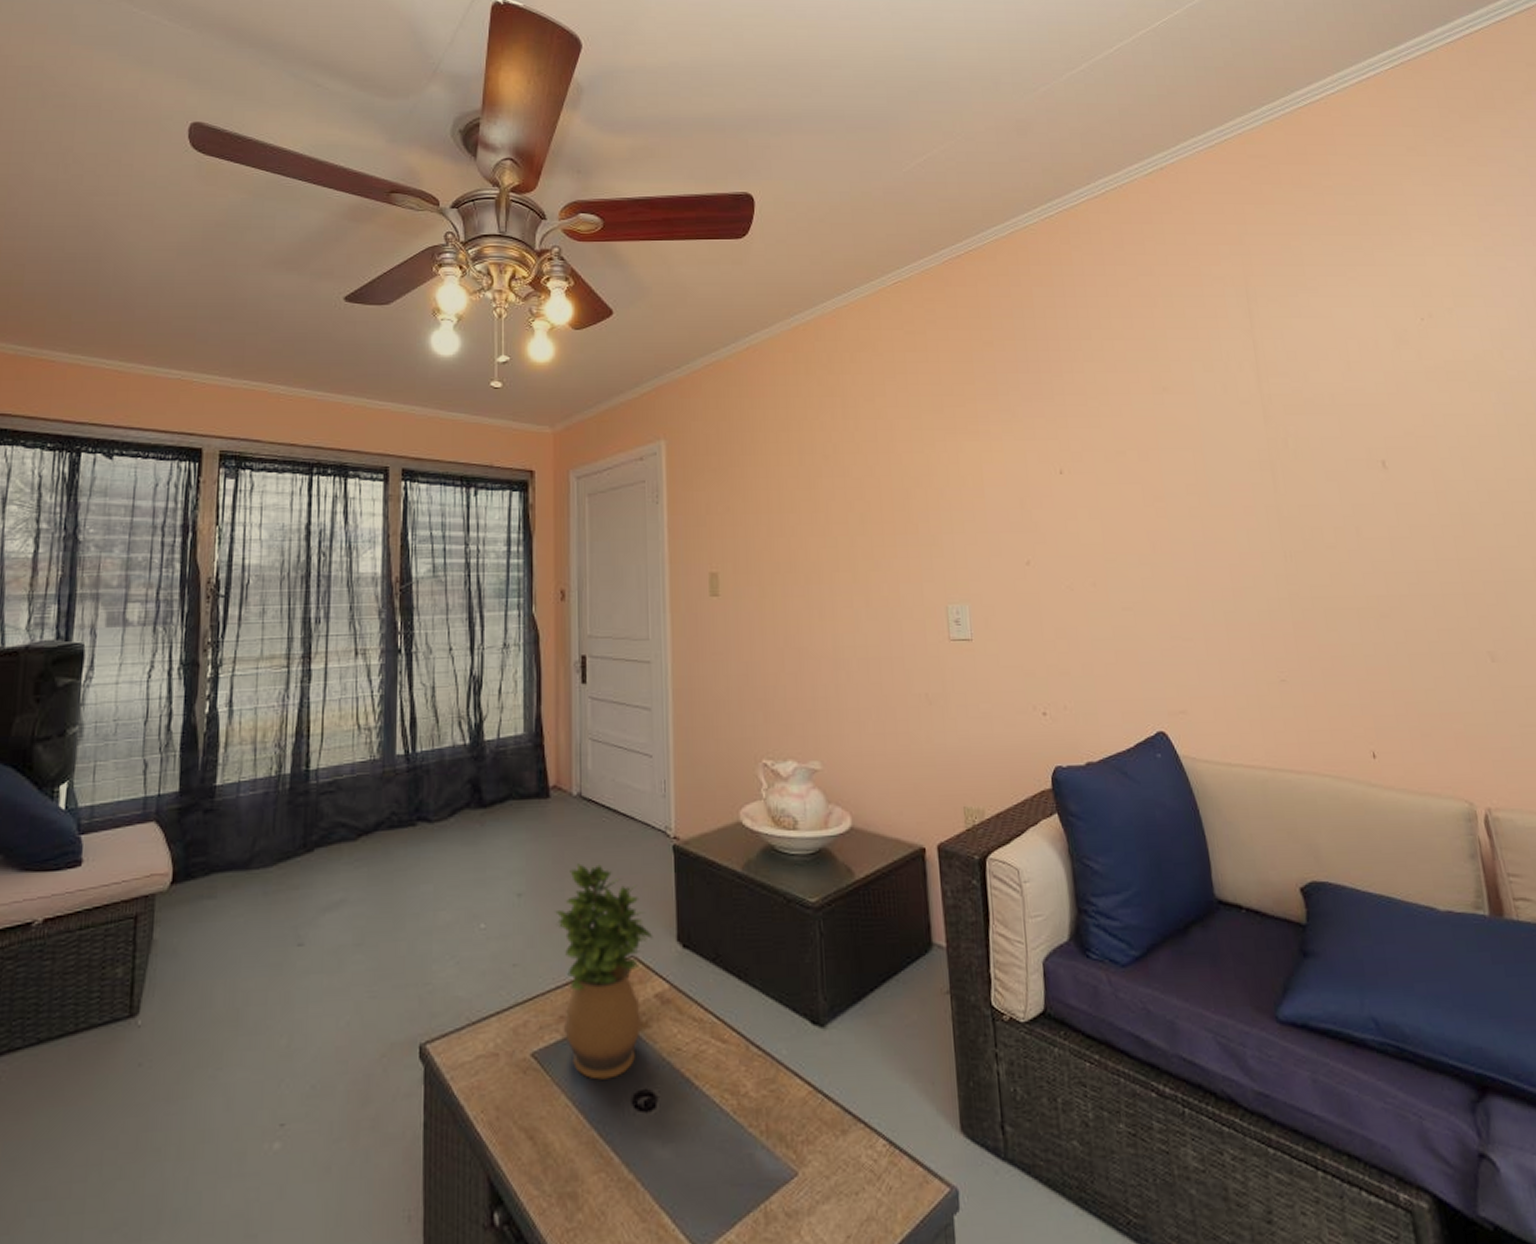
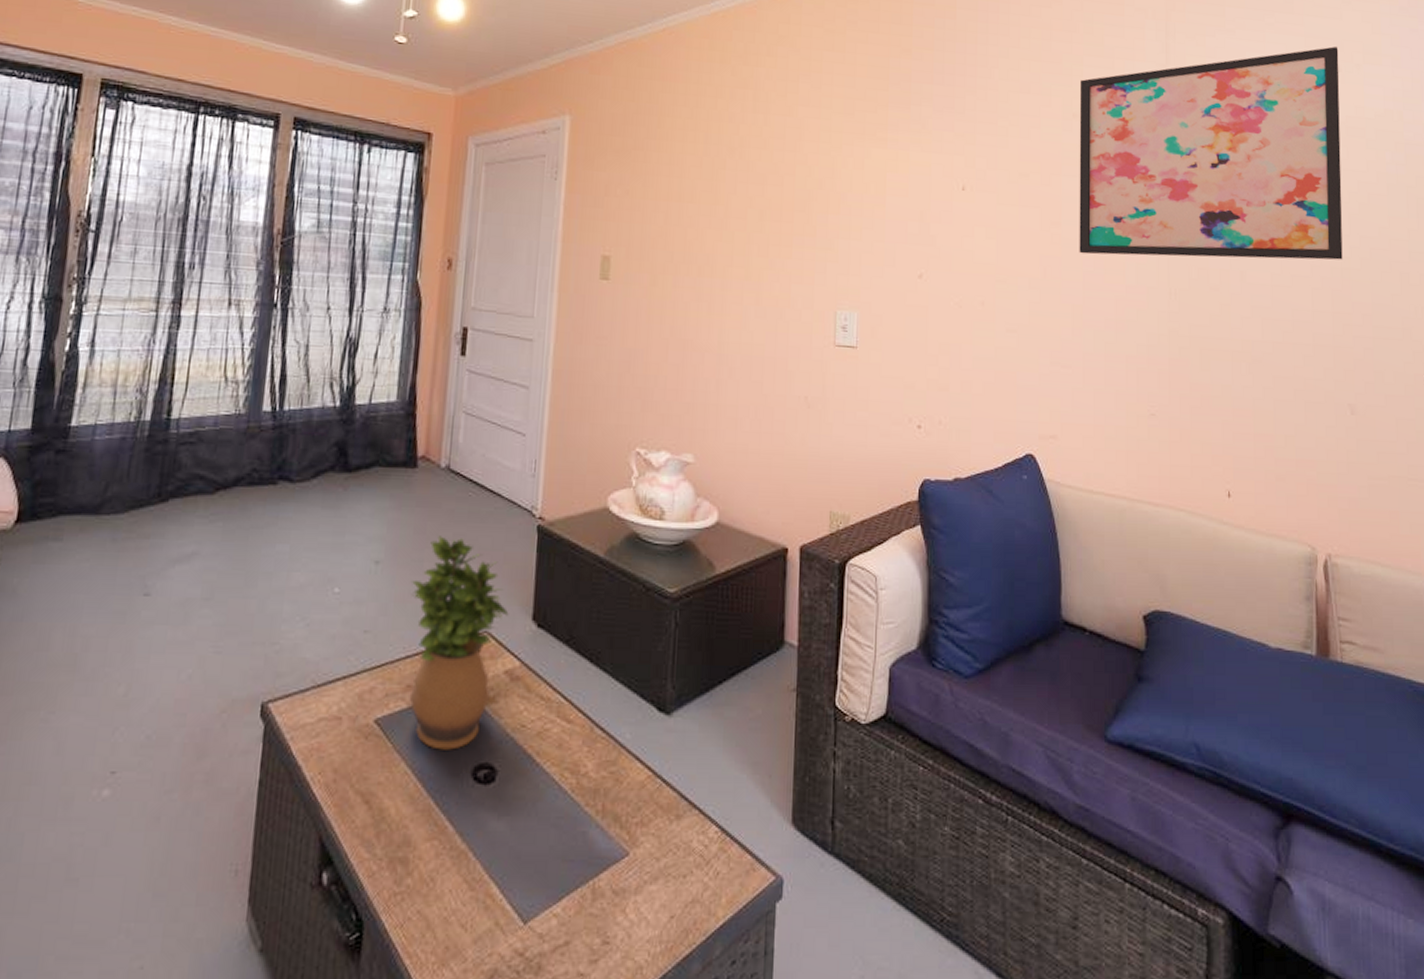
wall art: none [1166,292,1461,525] -> present [1079,46,1343,260]

